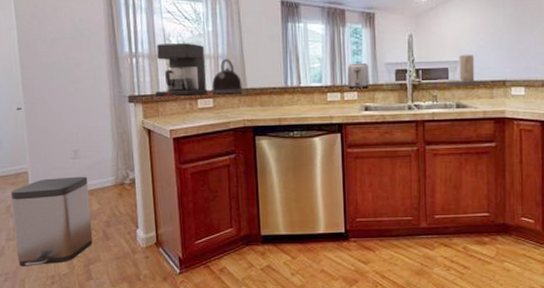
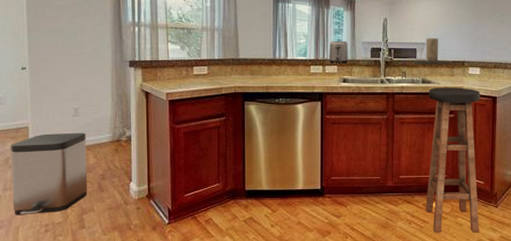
coffee maker: present [155,43,208,98] -> none [154,16,203,64]
kettle: present [211,59,244,95] -> none [207,32,236,63]
bar stool: none [464,111,531,280] -> present [425,87,480,233]

